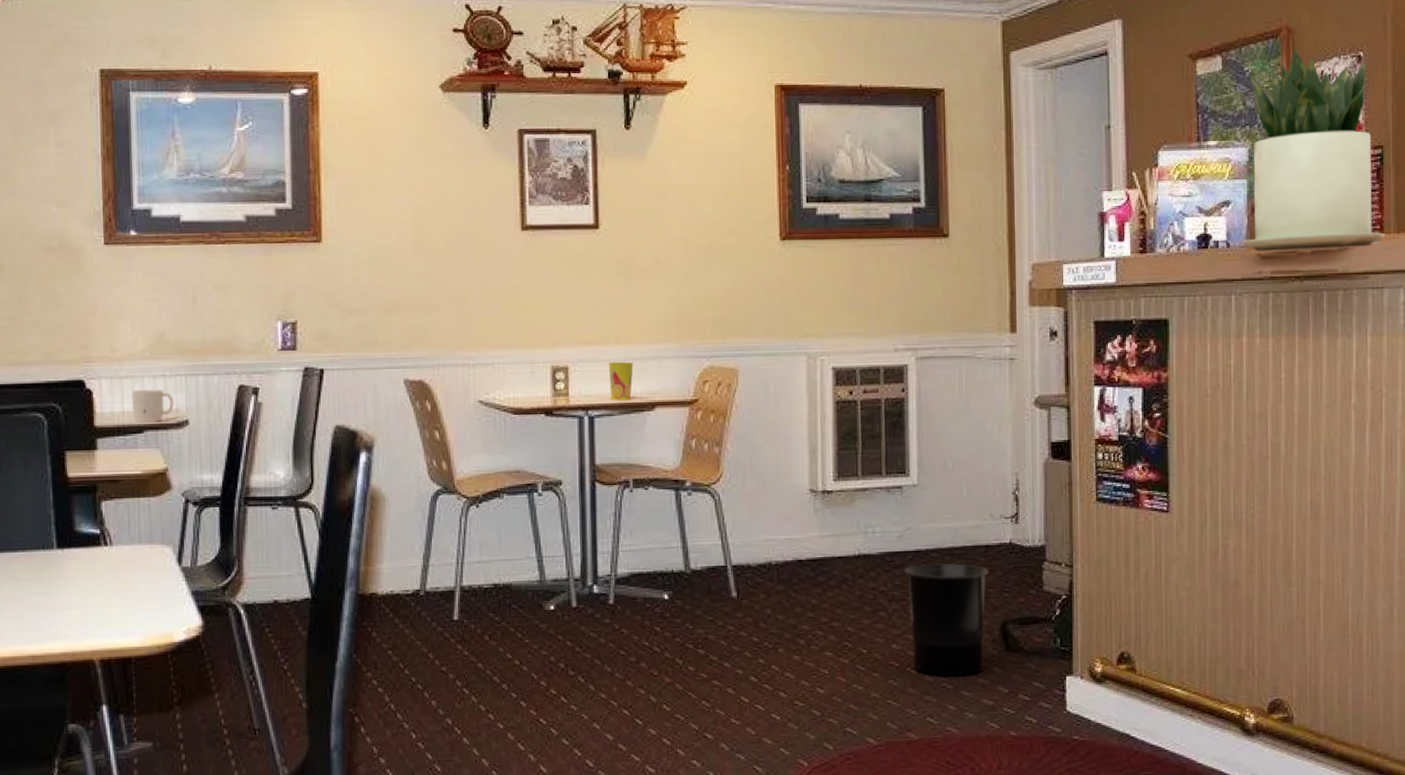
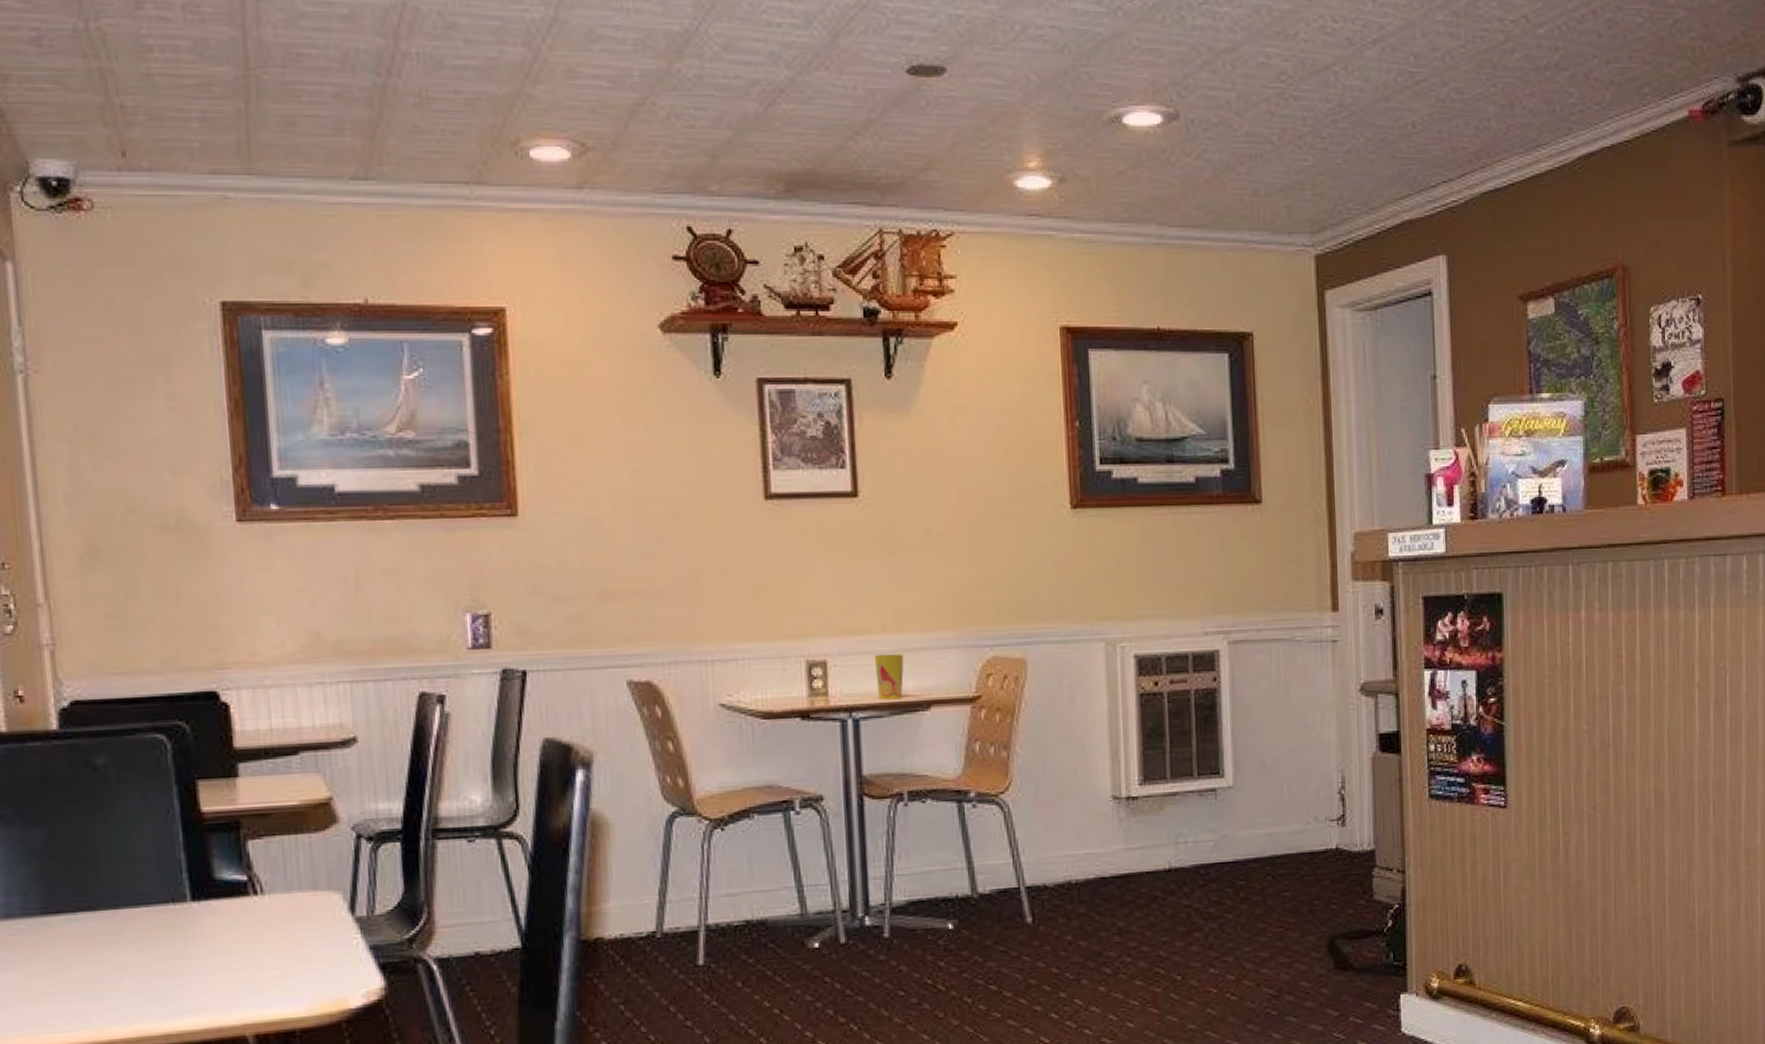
mug: present [132,390,174,422] -> none [281,701,337,741]
waste bin: present [905,562,988,677] -> none [1221,873,1314,1002]
planter: present [1242,49,1385,252] -> none [1579,291,1727,517]

